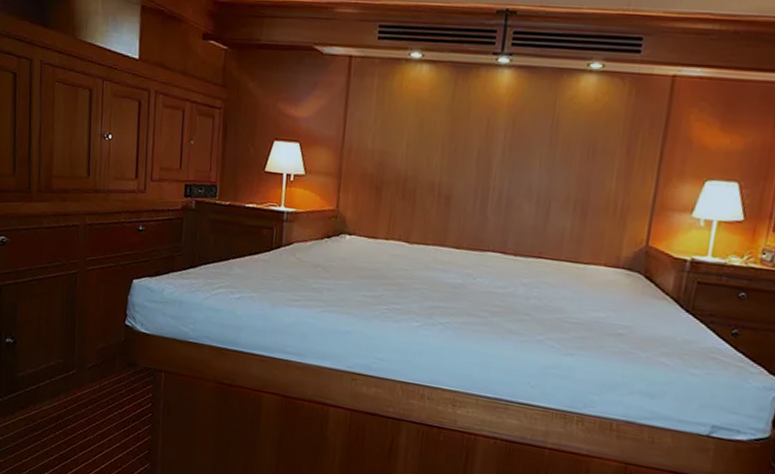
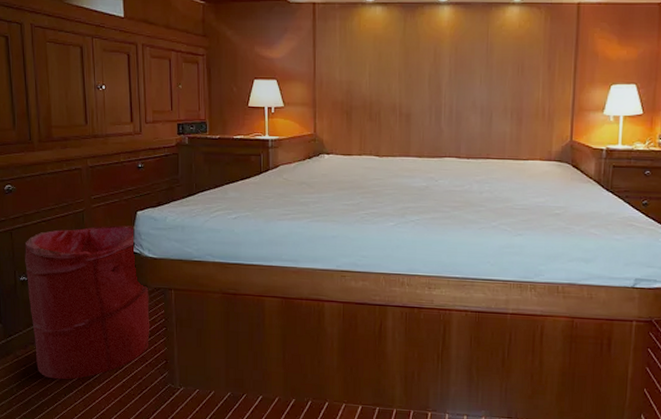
laundry hamper: none [12,290,138,458] -> present [25,225,150,380]

